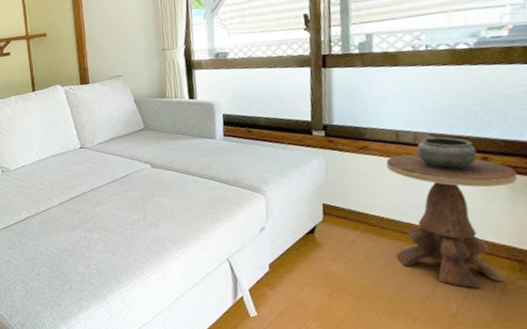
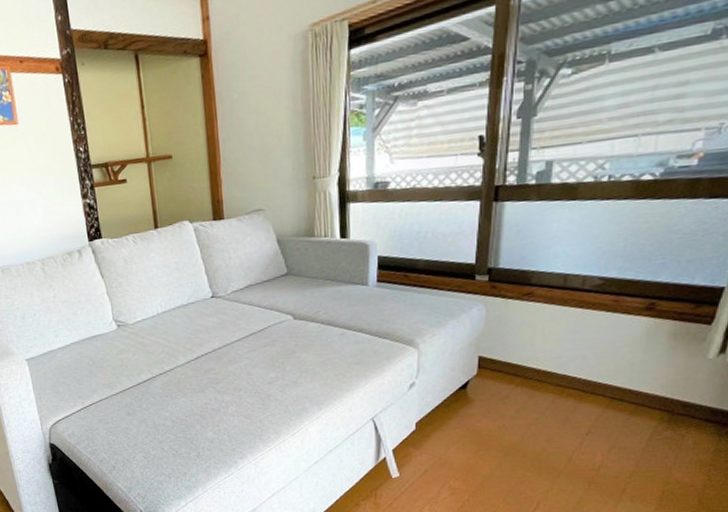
side table: present [386,136,518,288] -> none [549,280,682,440]

